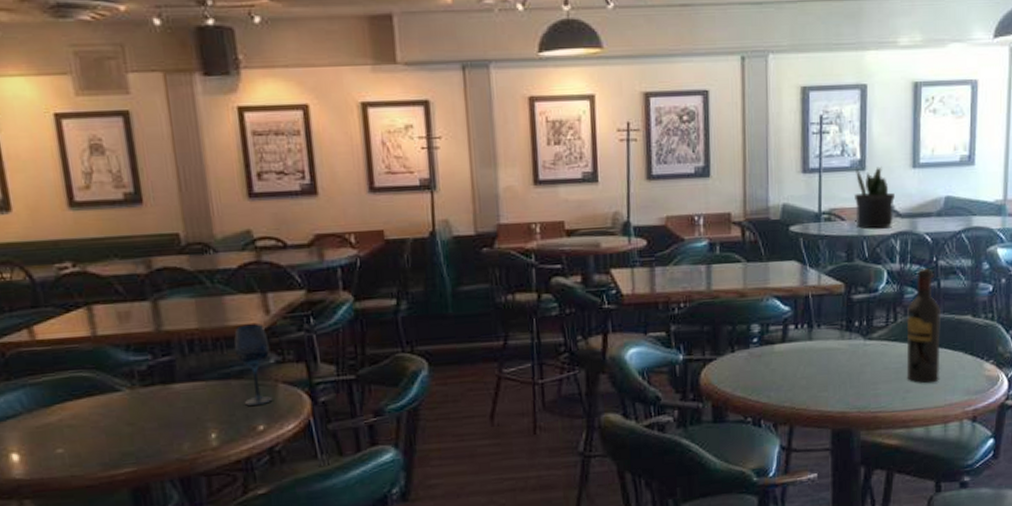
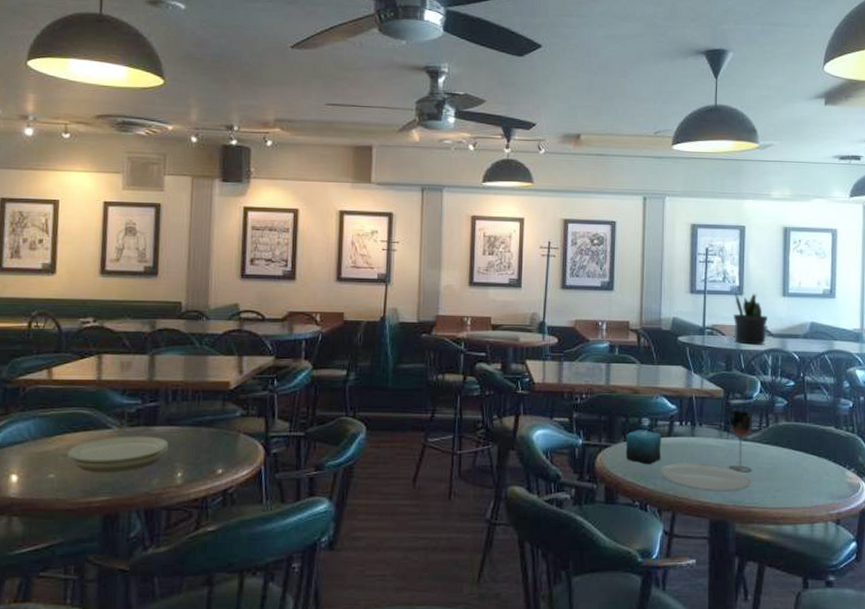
plate: none [73,395,197,442] -> present [67,436,170,473]
wineglass: present [234,323,273,407] -> none [209,381,238,452]
candle: none [733,337,775,376] -> present [625,430,662,465]
plate: none [774,368,877,399] -> present [660,463,751,491]
wineglass: none [851,305,879,375] -> present [728,409,753,473]
wine bottle: present [906,268,940,383] -> none [777,382,807,485]

